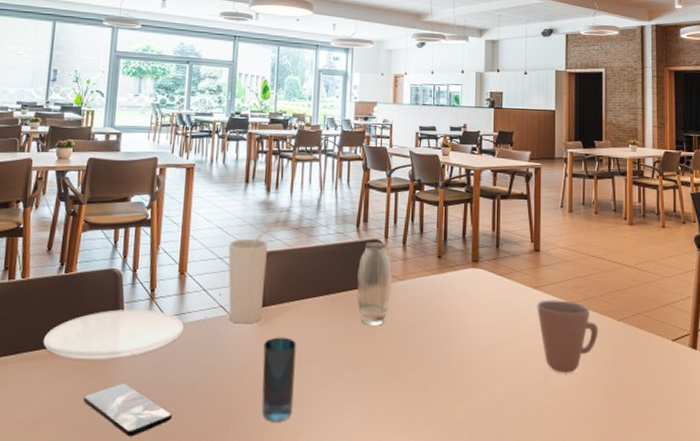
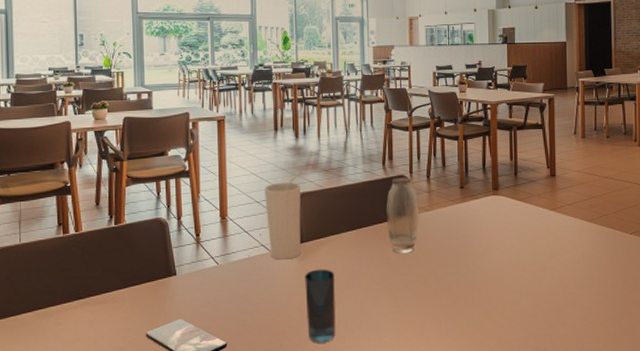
plate: present [43,309,183,362] -> none [102,252,229,302]
mug: present [537,300,599,373] -> none [555,219,613,284]

